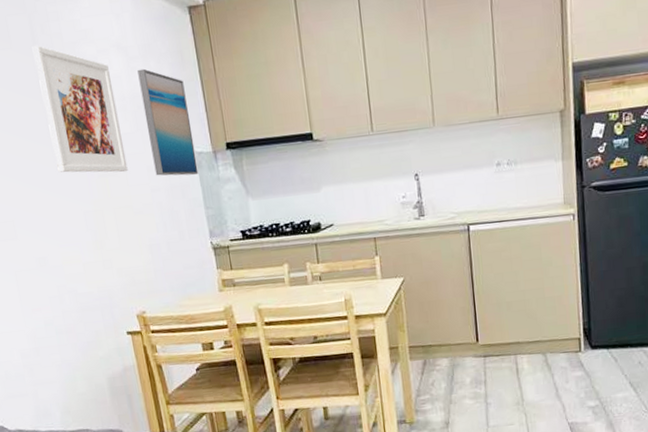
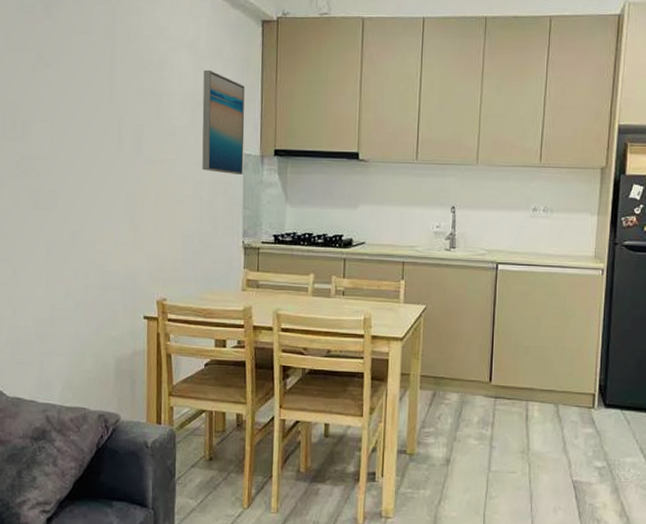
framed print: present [32,46,128,173] -> none [109,35,178,162]

